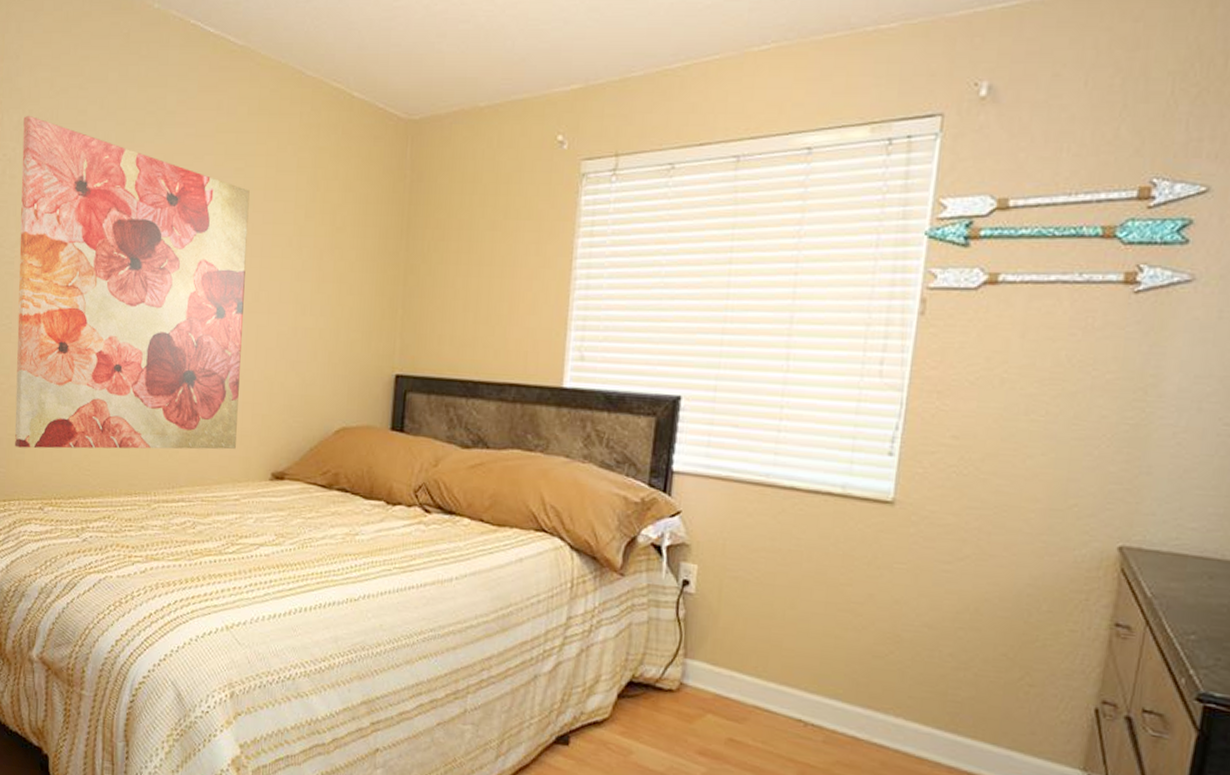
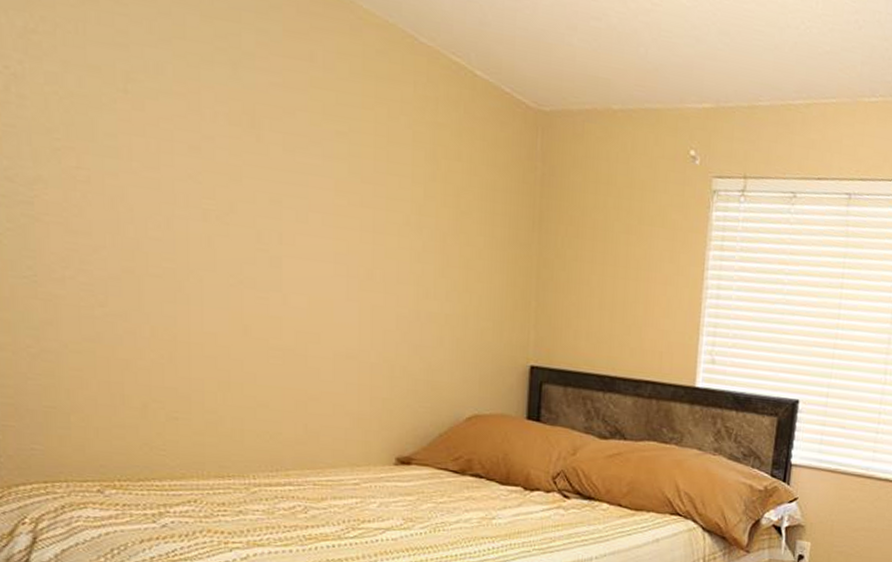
wall art: present [14,115,250,450] -> none [32,22,356,433]

